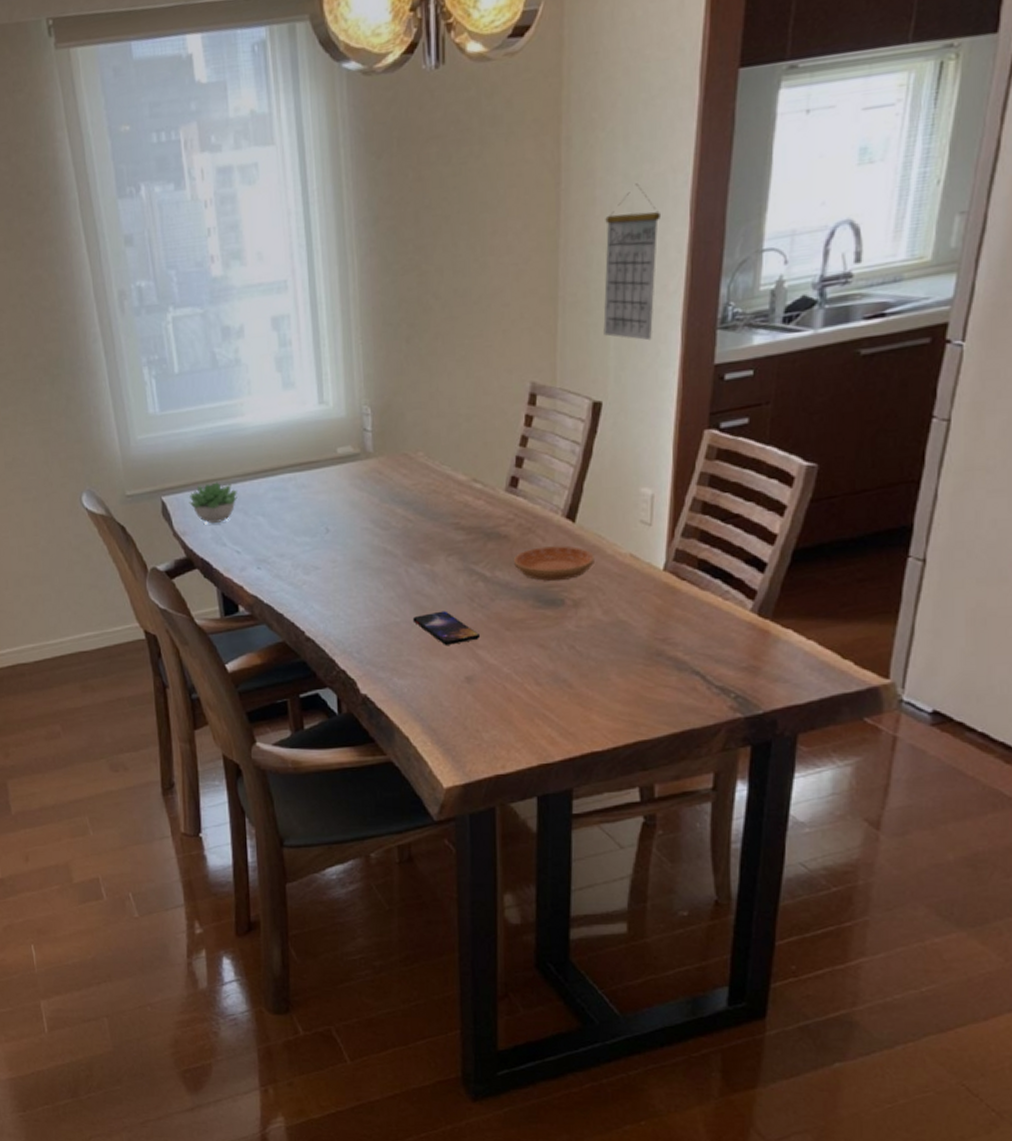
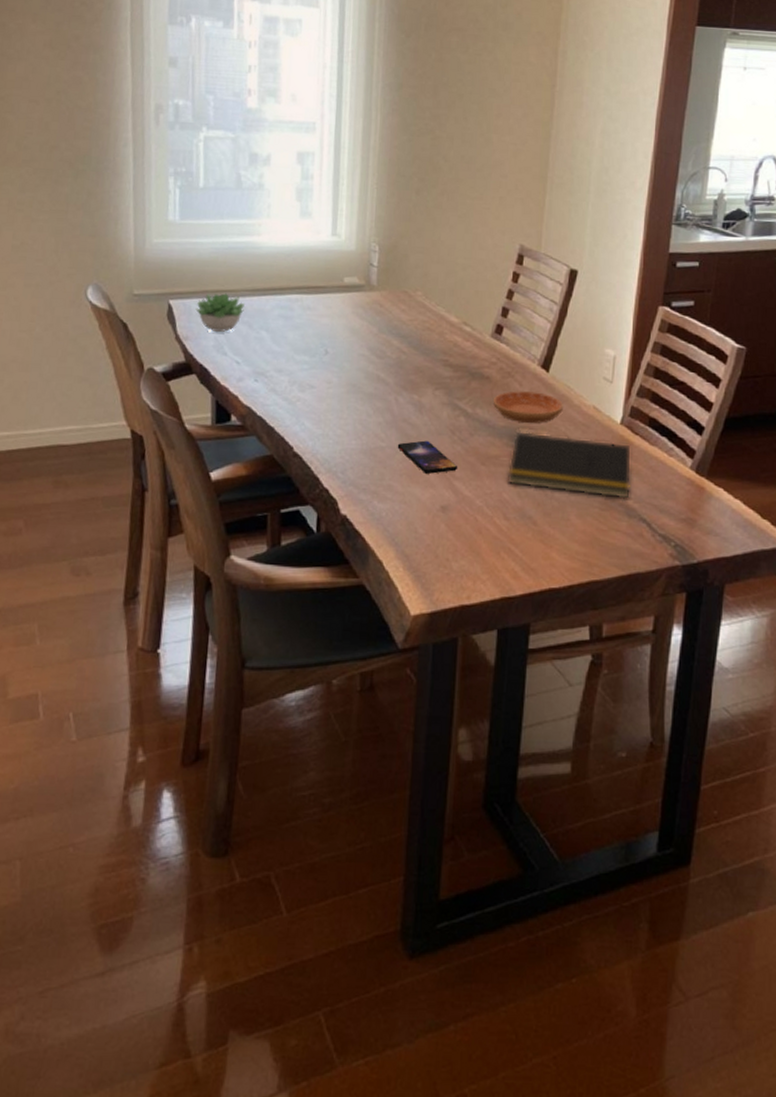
notepad: none [535,590,679,652] -> present [507,432,631,498]
calendar: present [603,183,662,341] -> none [582,97,634,225]

